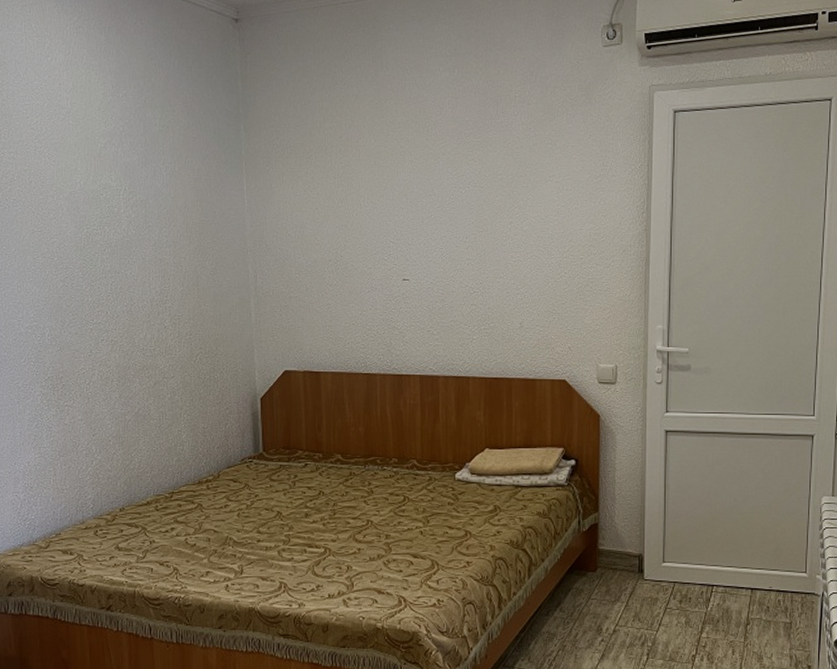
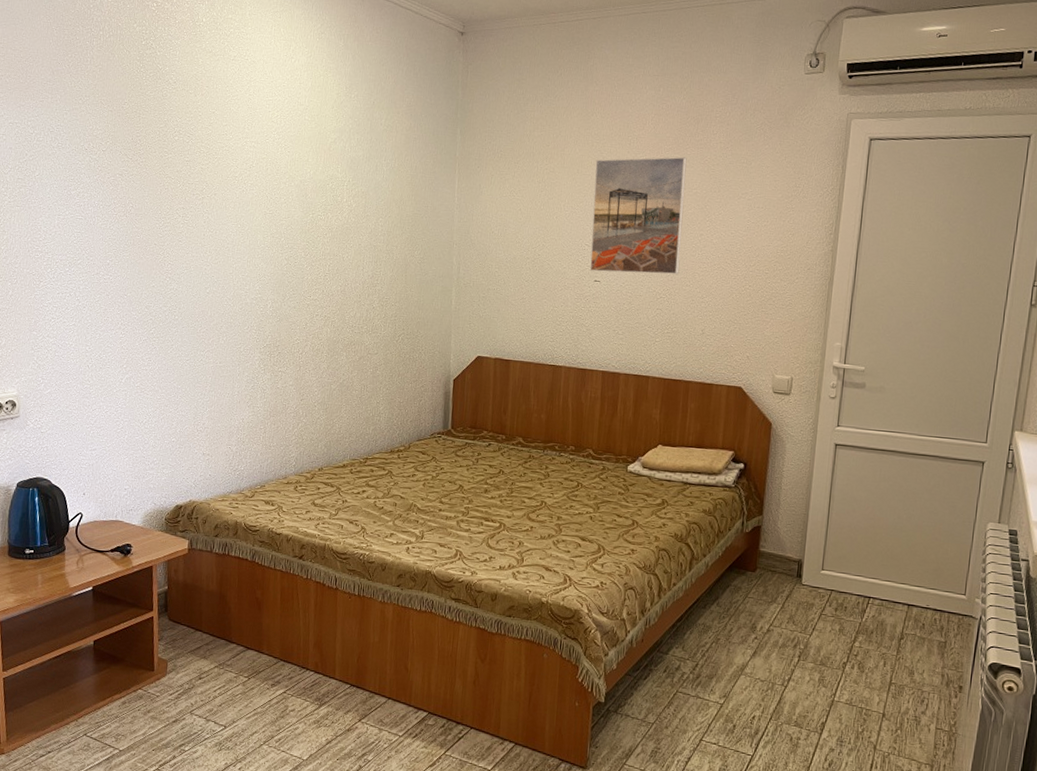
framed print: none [393,141,491,269] -> present [589,156,687,275]

